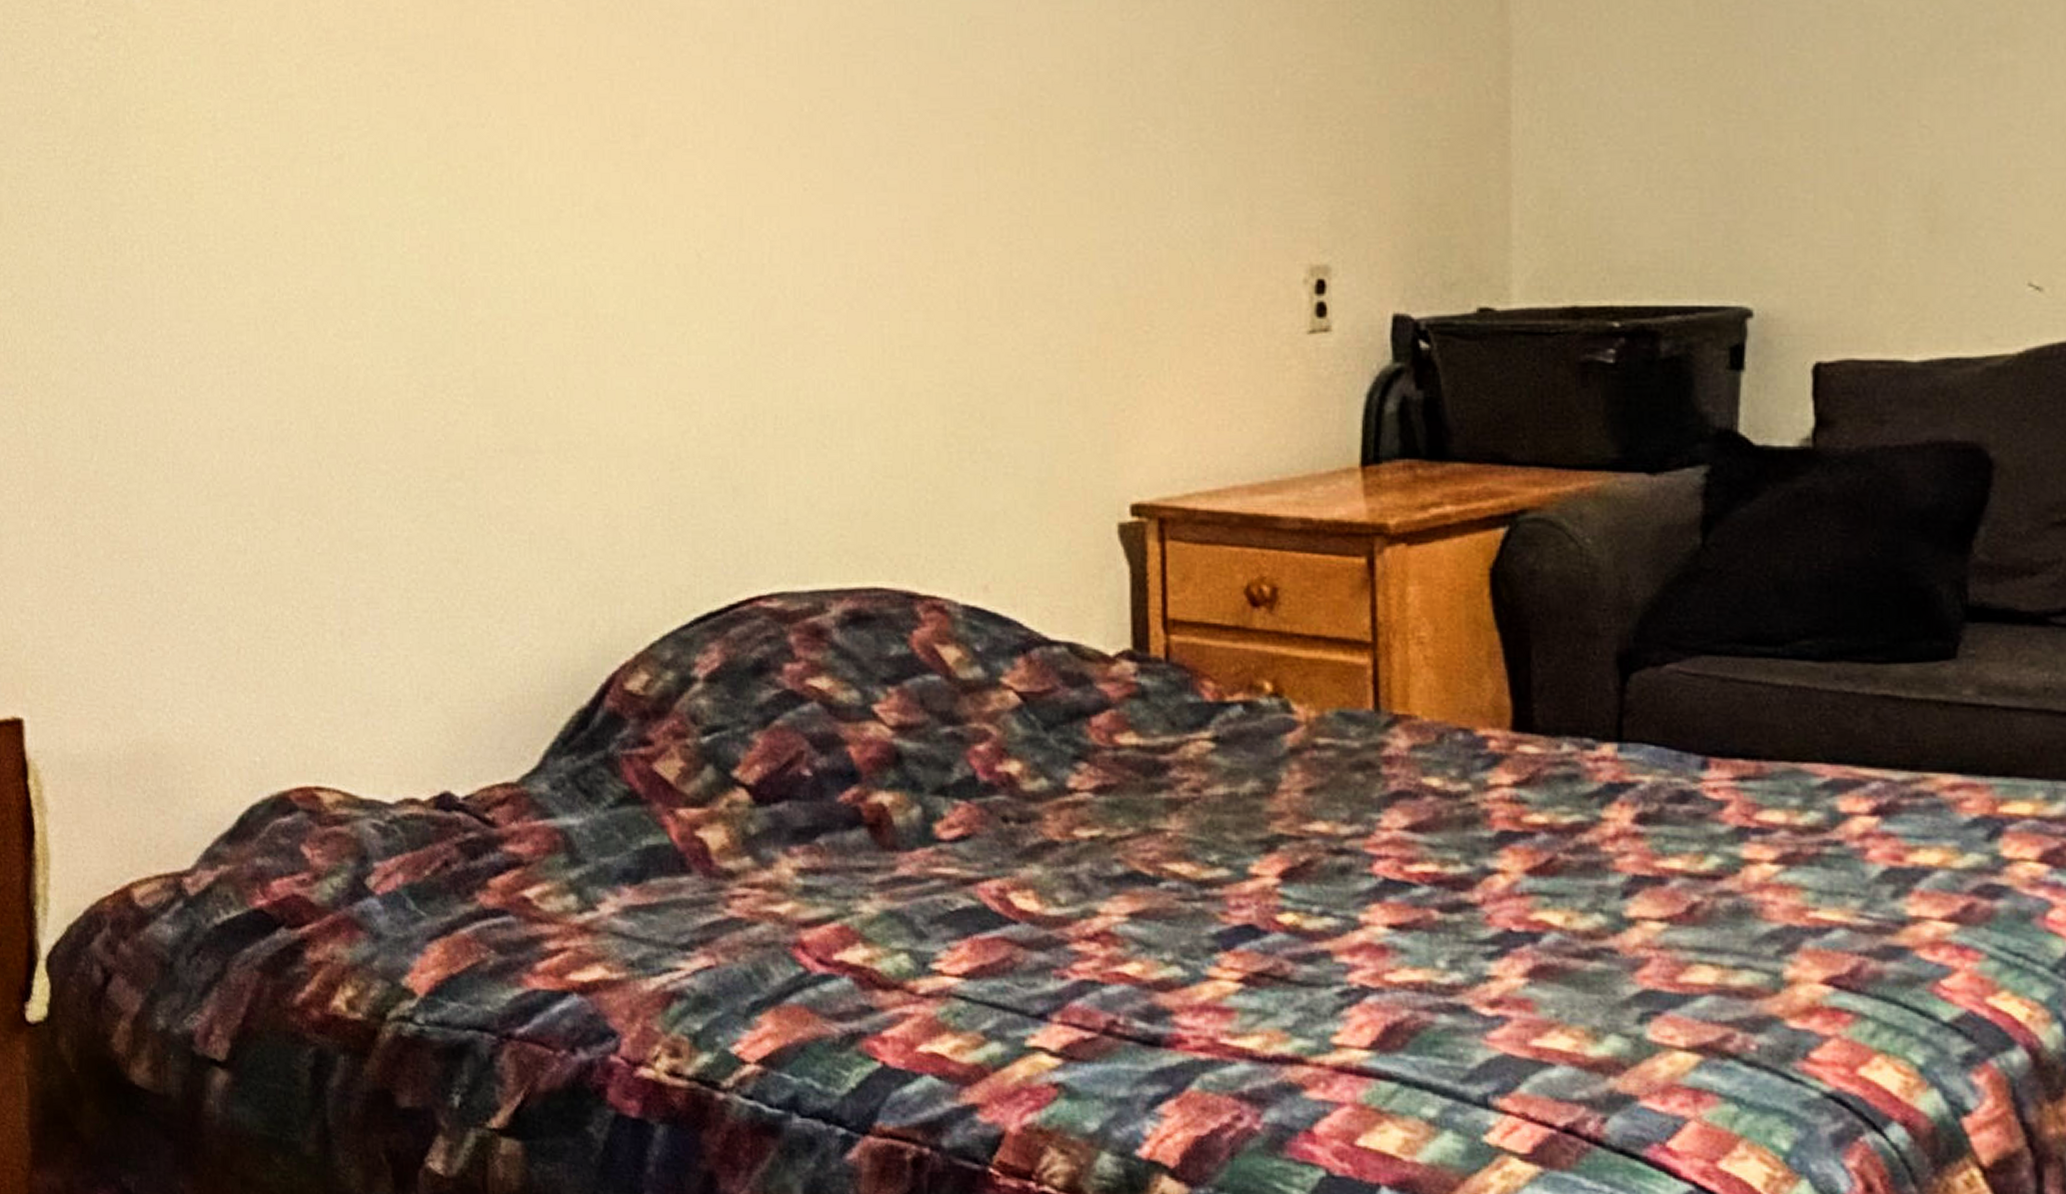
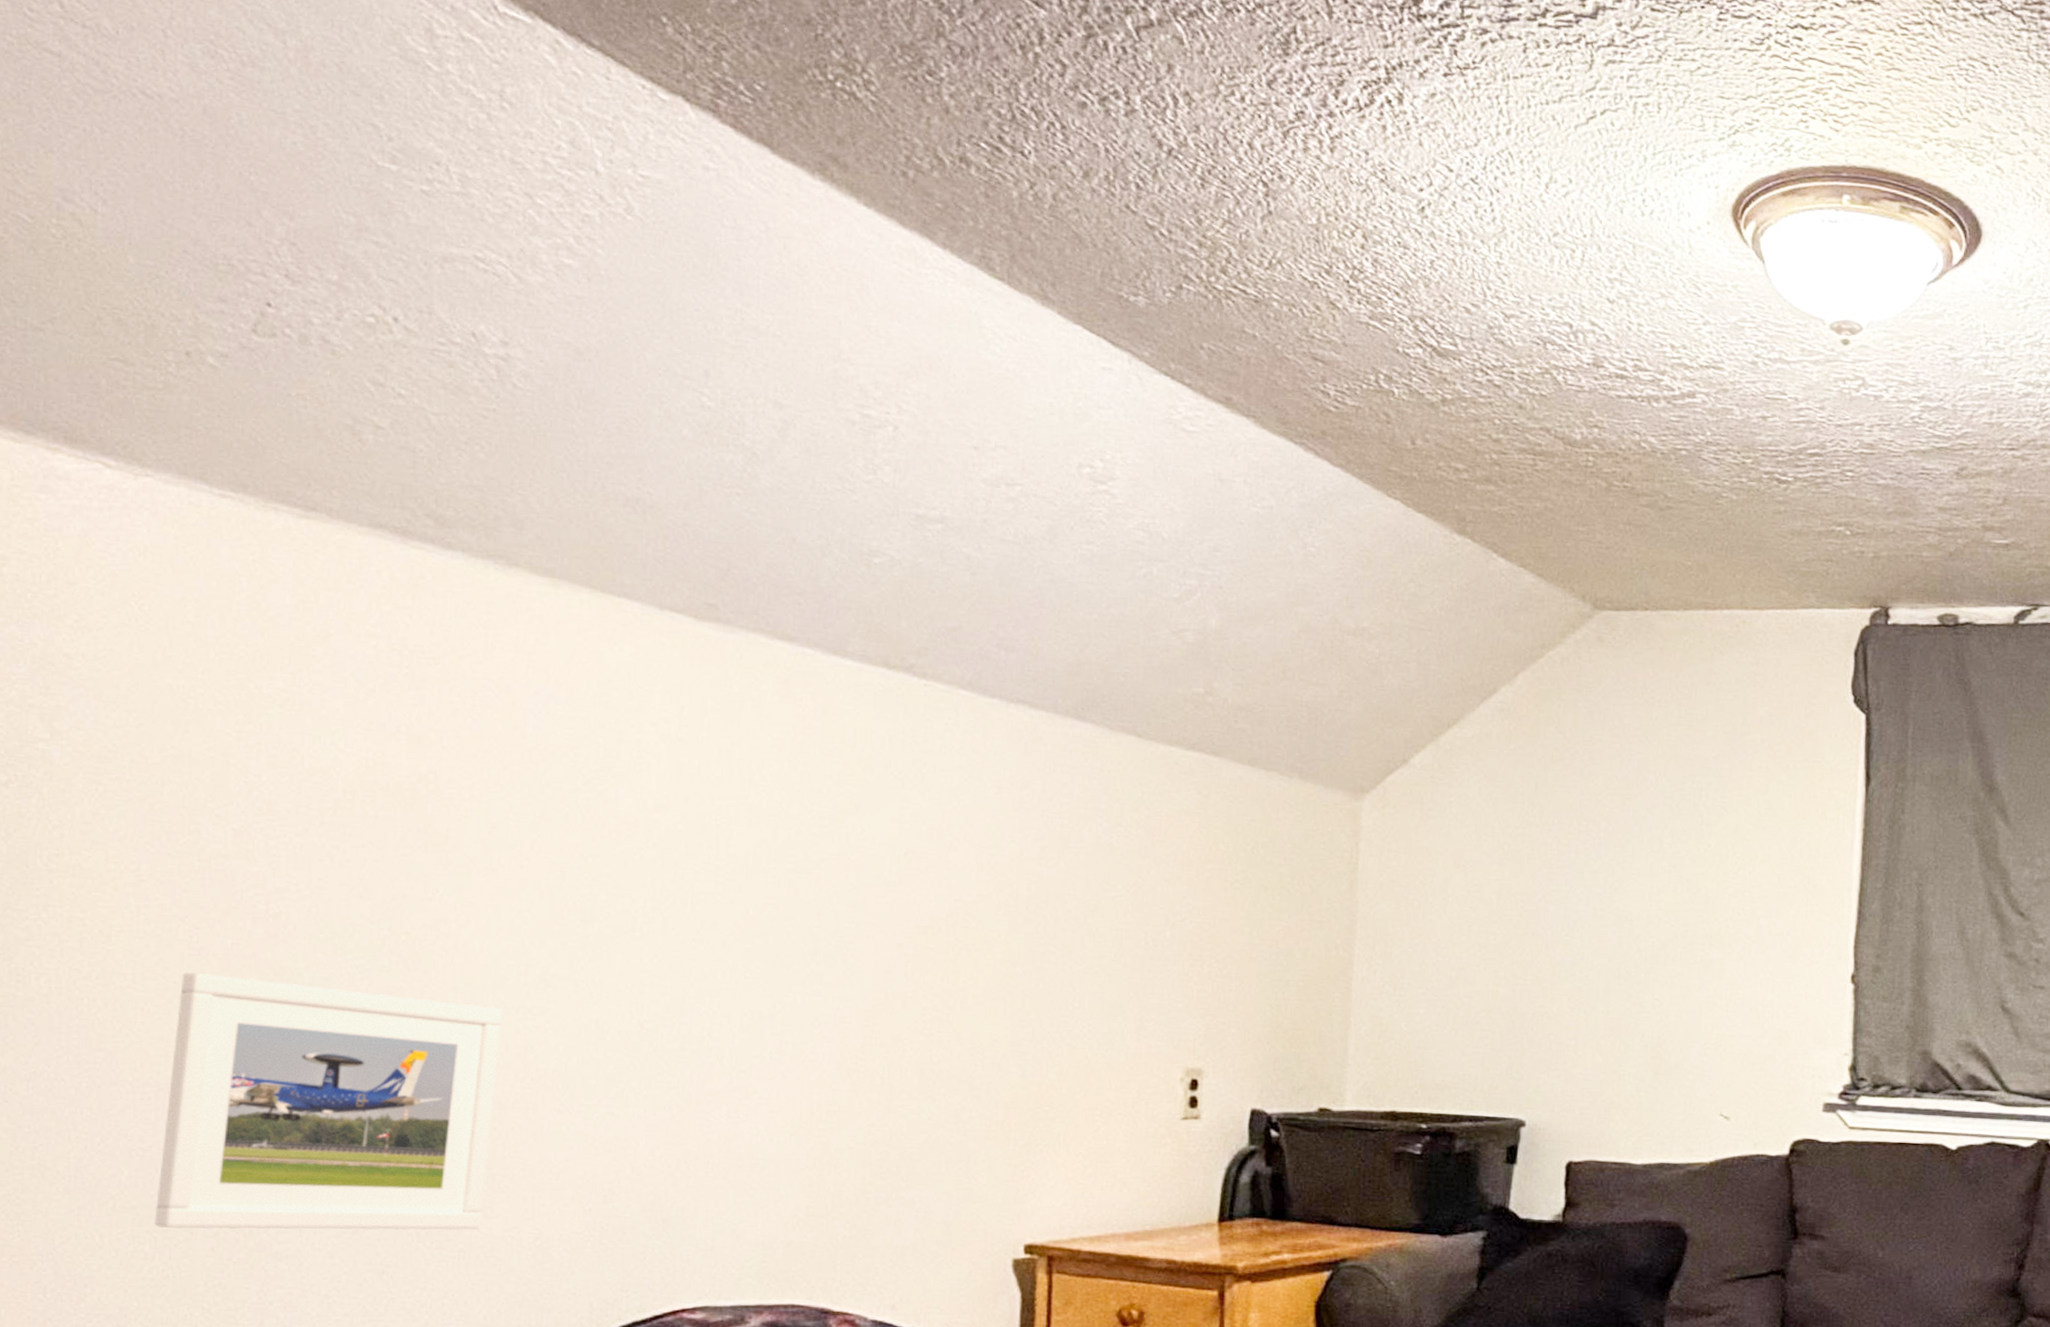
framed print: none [245,229,561,517] -> present [154,972,504,1230]

